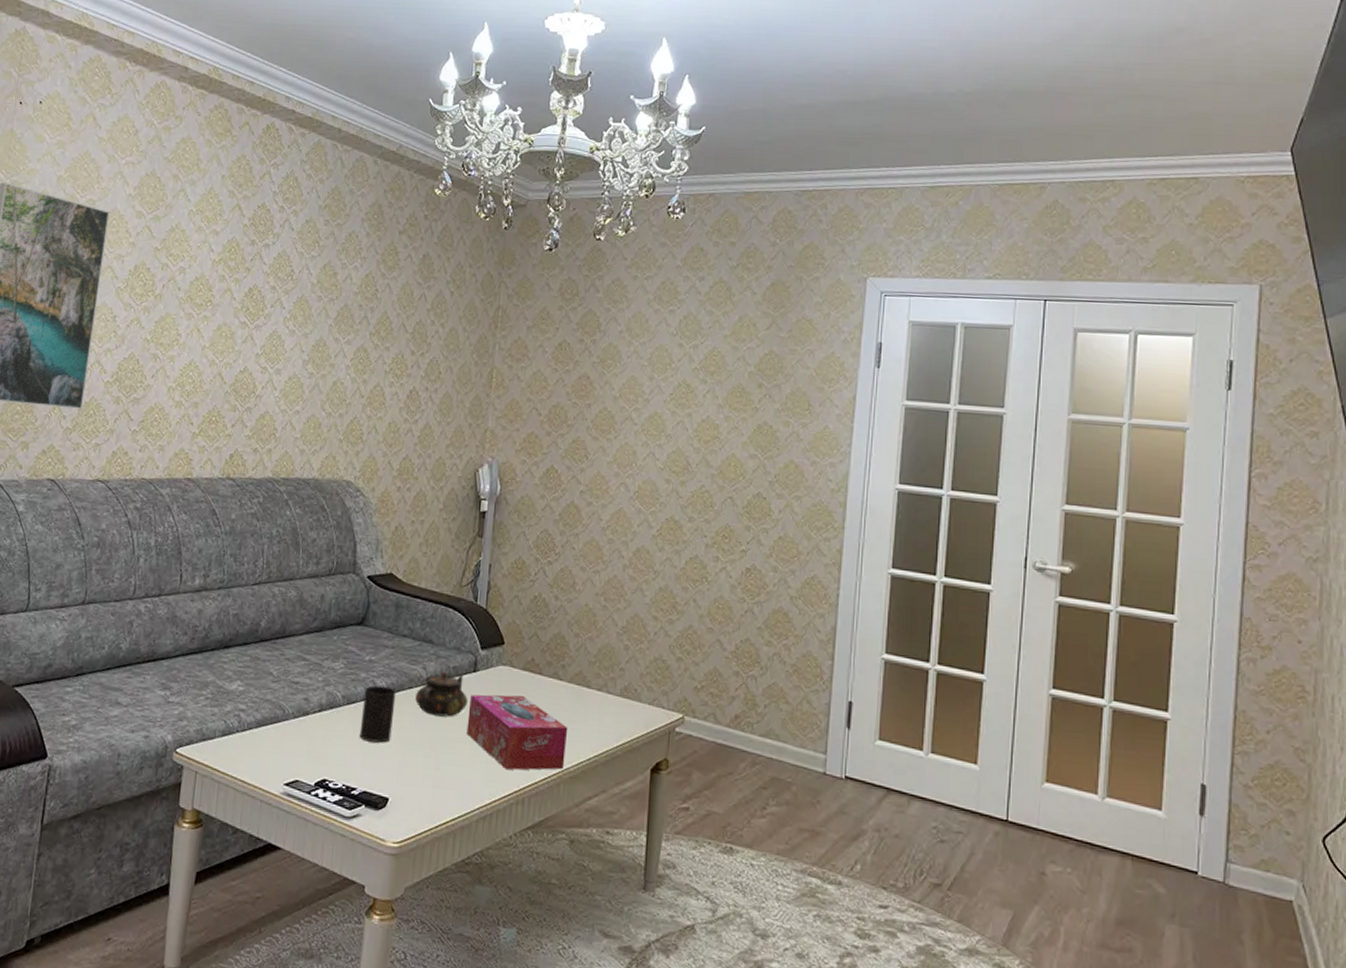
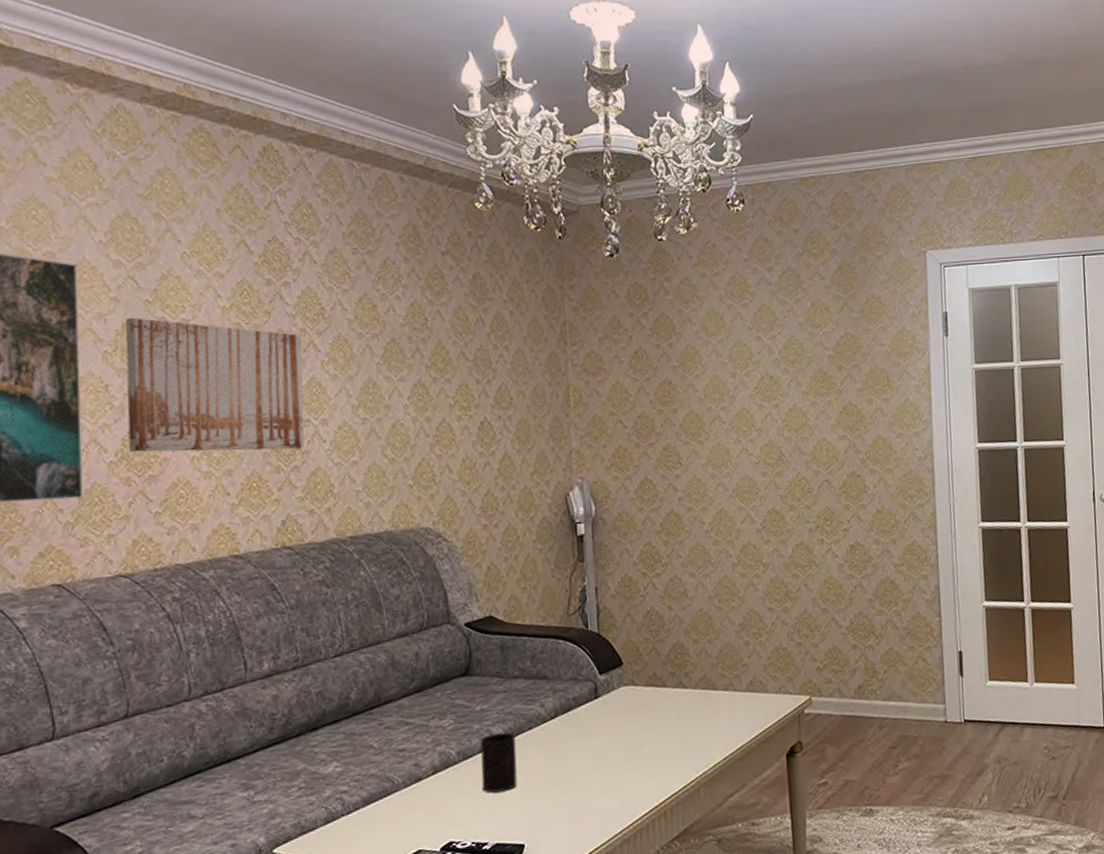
wall art: none [123,262,271,393] -> present [125,318,305,453]
teapot: present [415,671,468,717] -> none [537,704,593,752]
tissue box: present [466,694,568,770] -> none [595,712,702,787]

